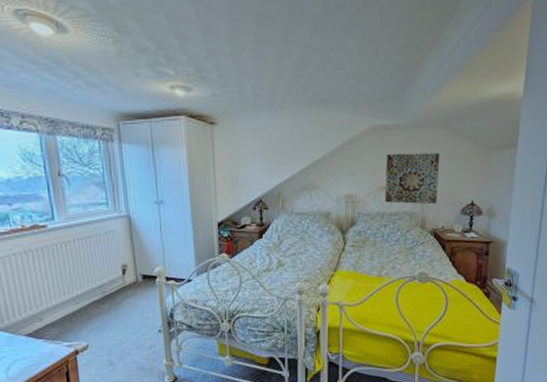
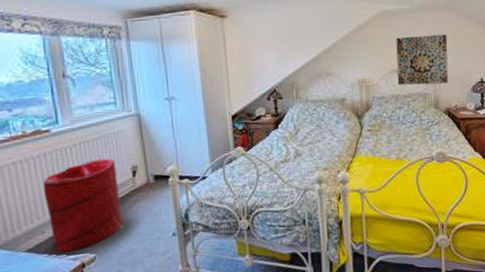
laundry hamper: none [40,255,114,339] -> present [43,158,124,253]

